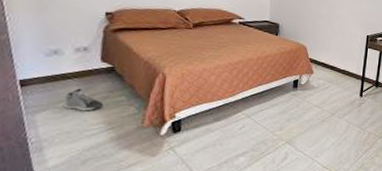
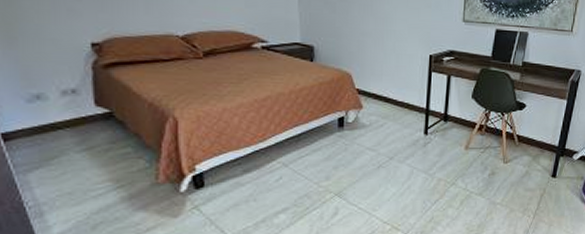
sneaker: present [63,88,104,111] -> none [58,140,107,168]

